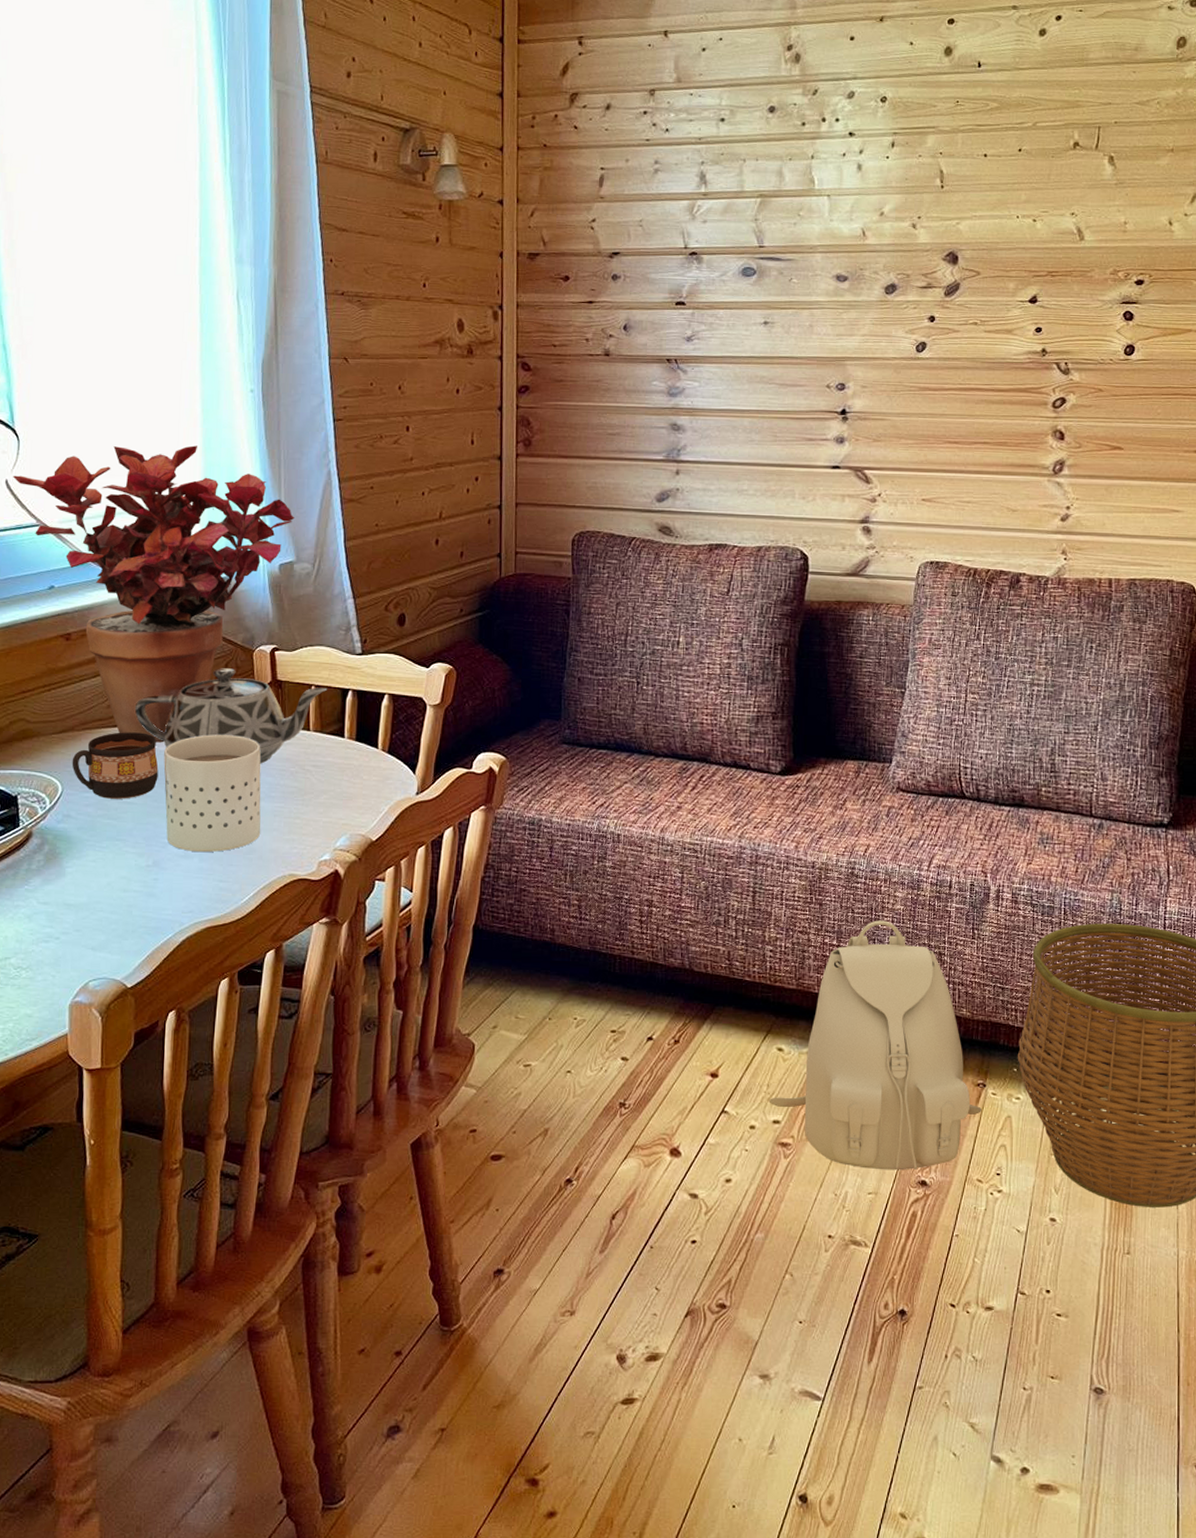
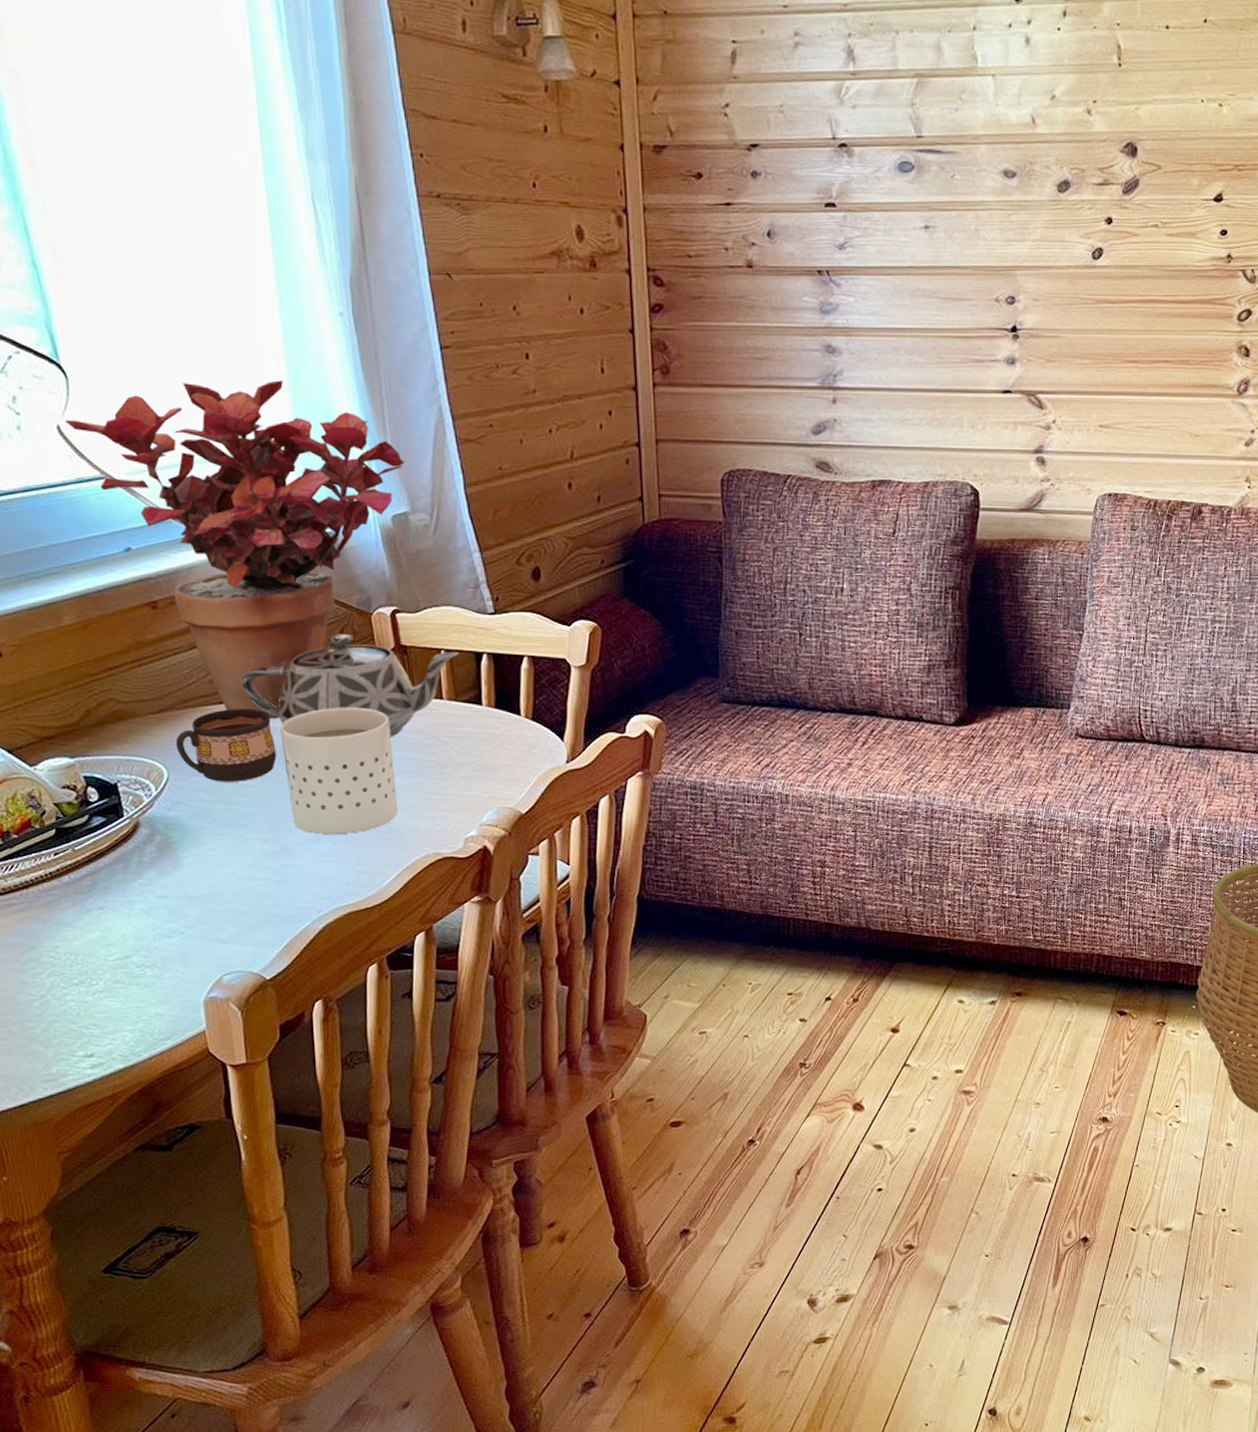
backpack: present [768,920,981,1170] -> none [950,869,1161,1110]

